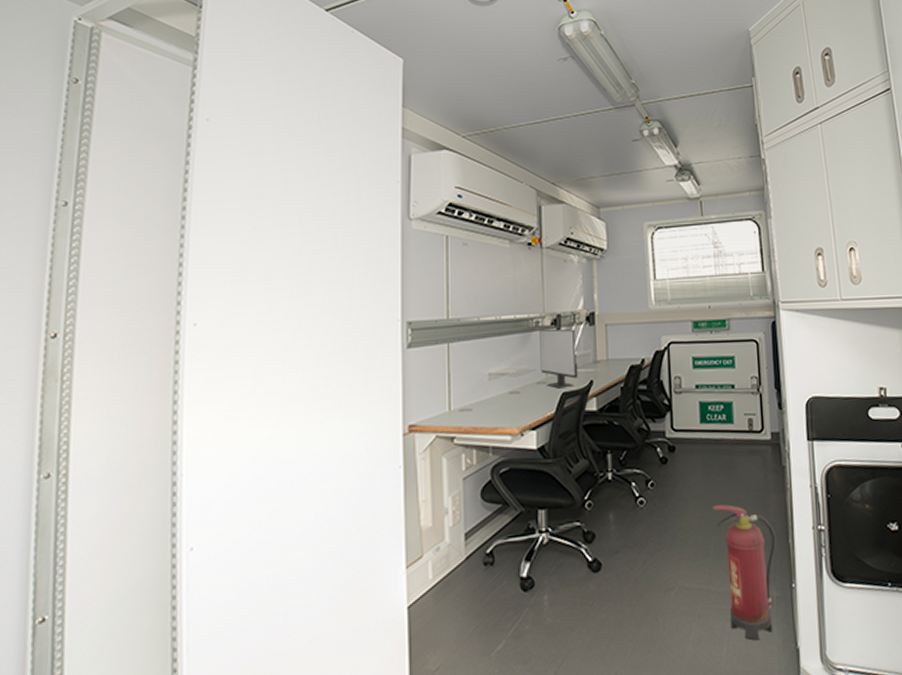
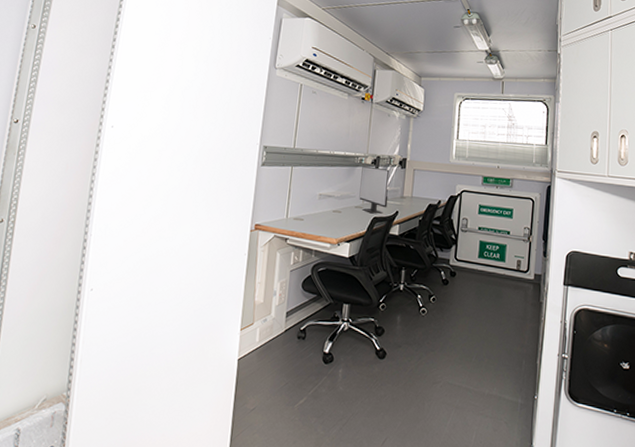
fire extinguisher: present [713,504,777,641] -> none [479,324,528,435]

